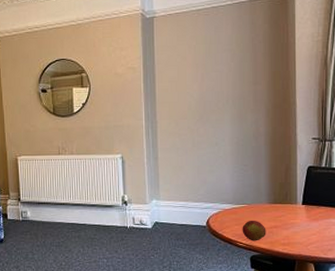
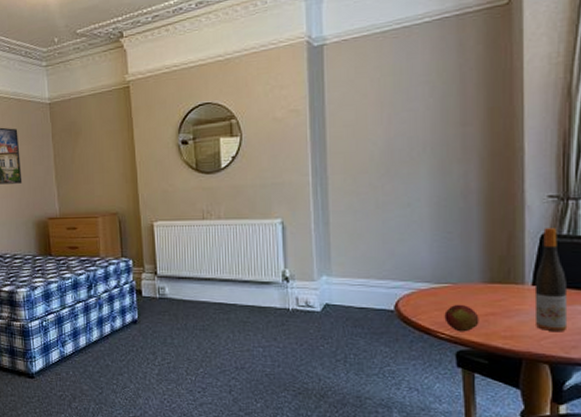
wine bottle: none [303,162,326,239] -> present [534,228,568,332]

